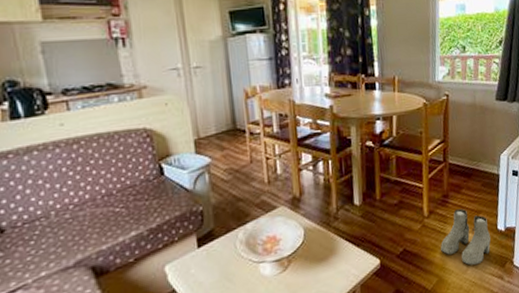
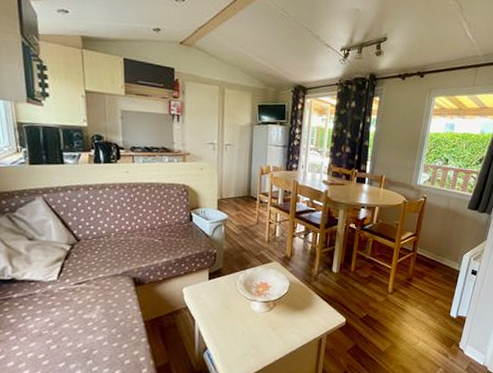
boots: present [441,208,491,266] -> none [398,292,442,341]

